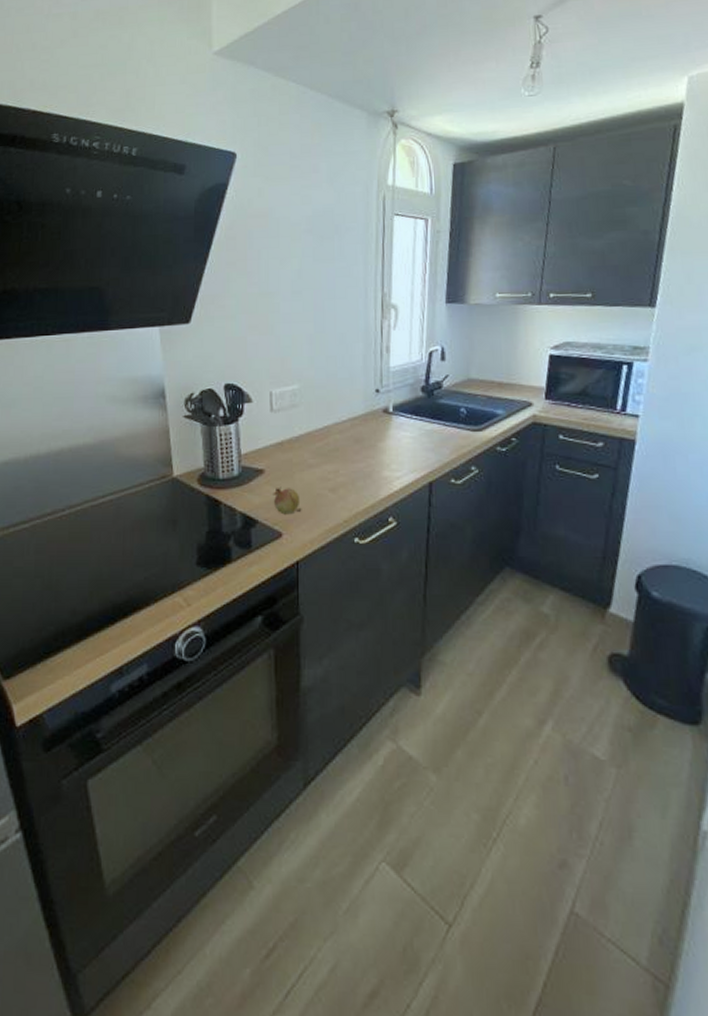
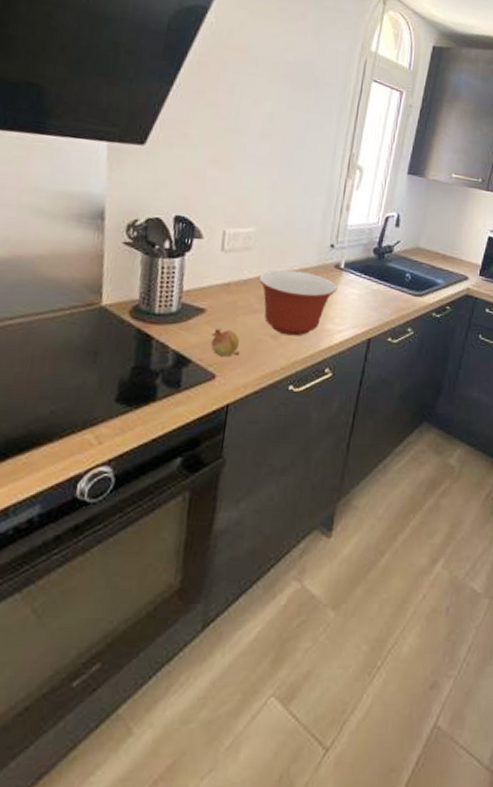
mixing bowl: none [310,421,389,487] -> present [259,269,337,336]

